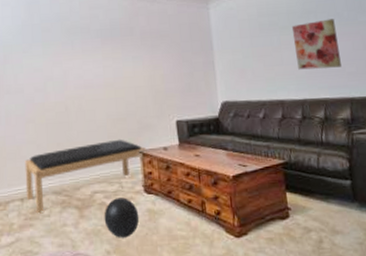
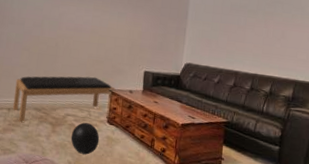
wall art: present [291,19,342,70] -> none [256,10,298,53]

